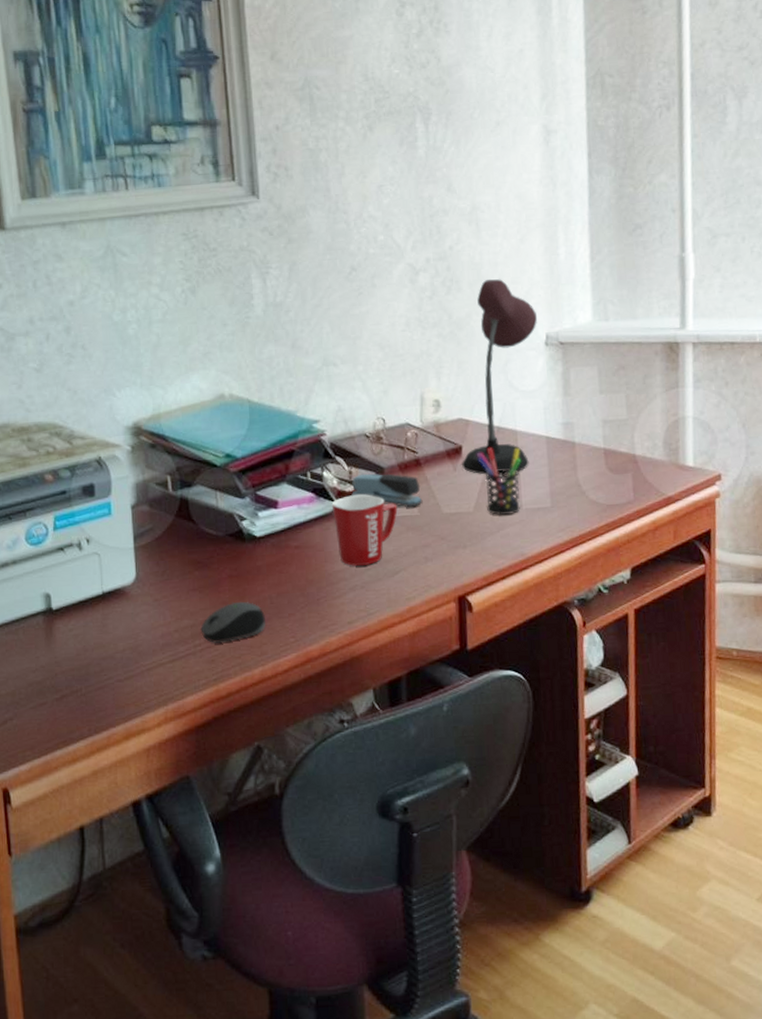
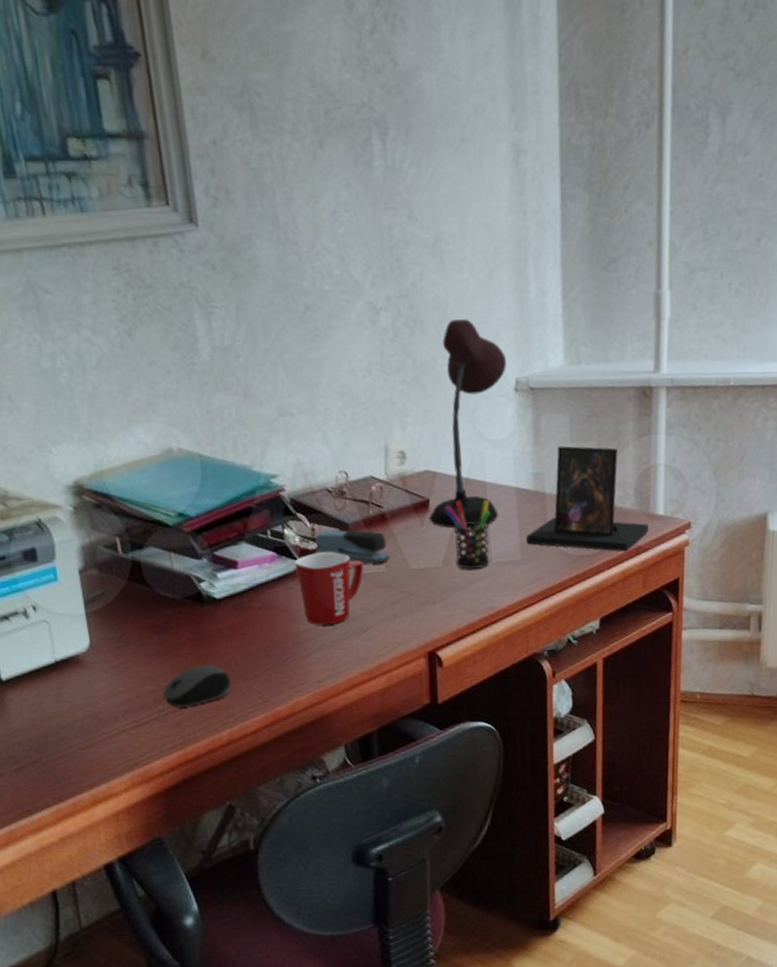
photo frame: none [556,397,679,502] -> present [526,446,649,552]

